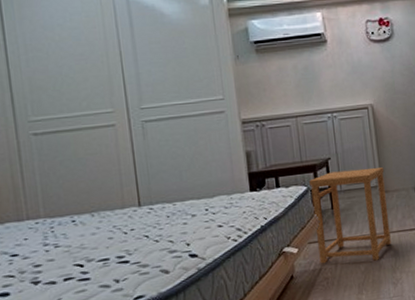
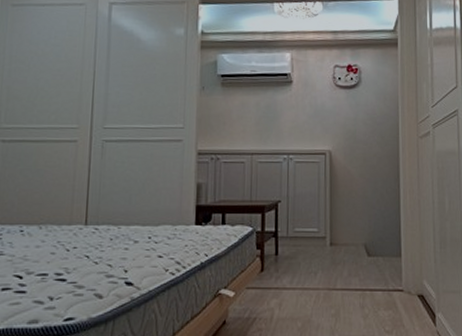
side table: present [309,167,391,264] -> none [255,216,335,318]

